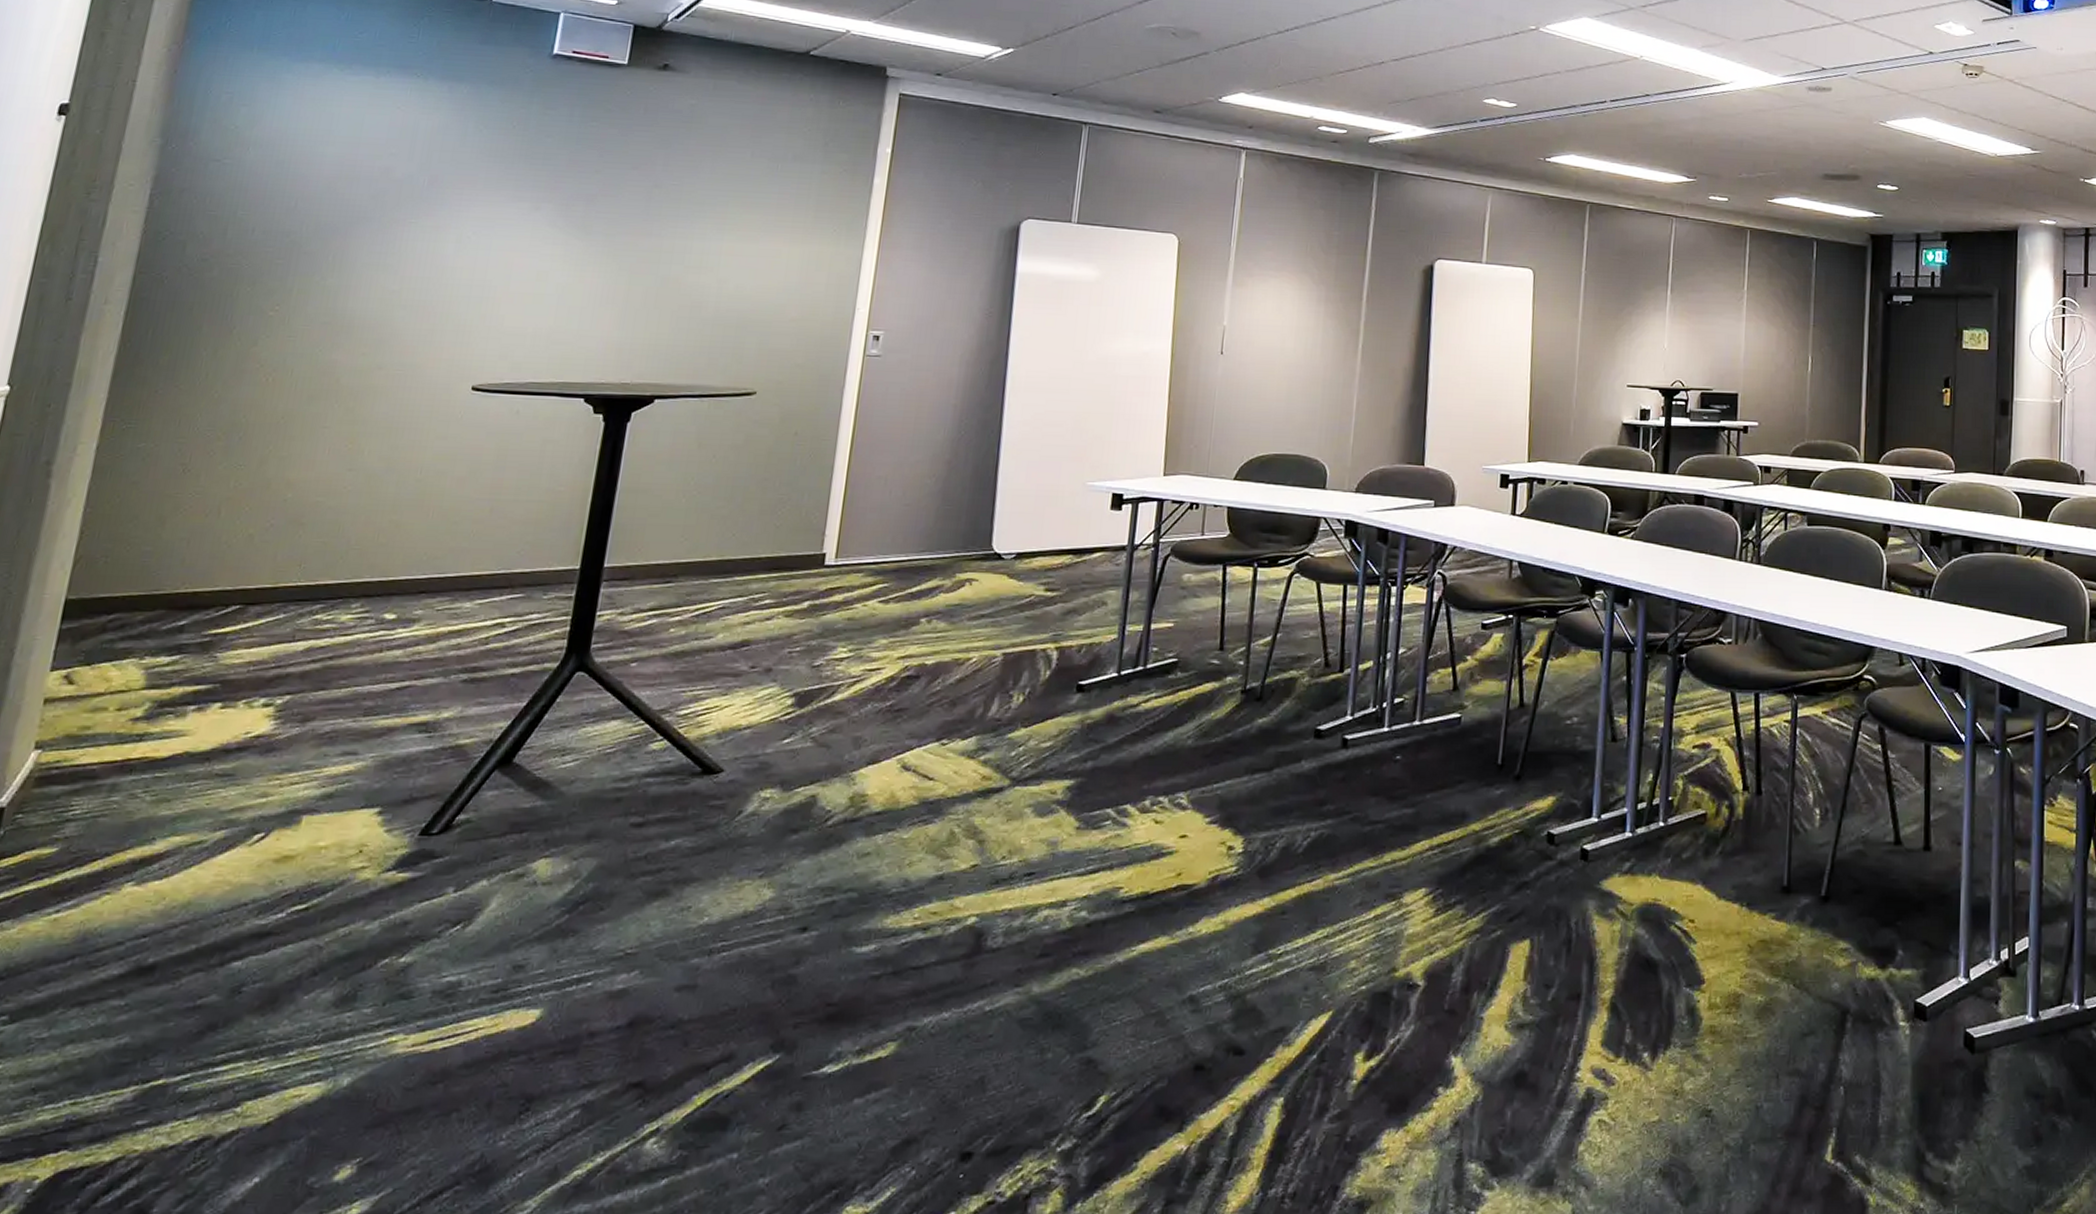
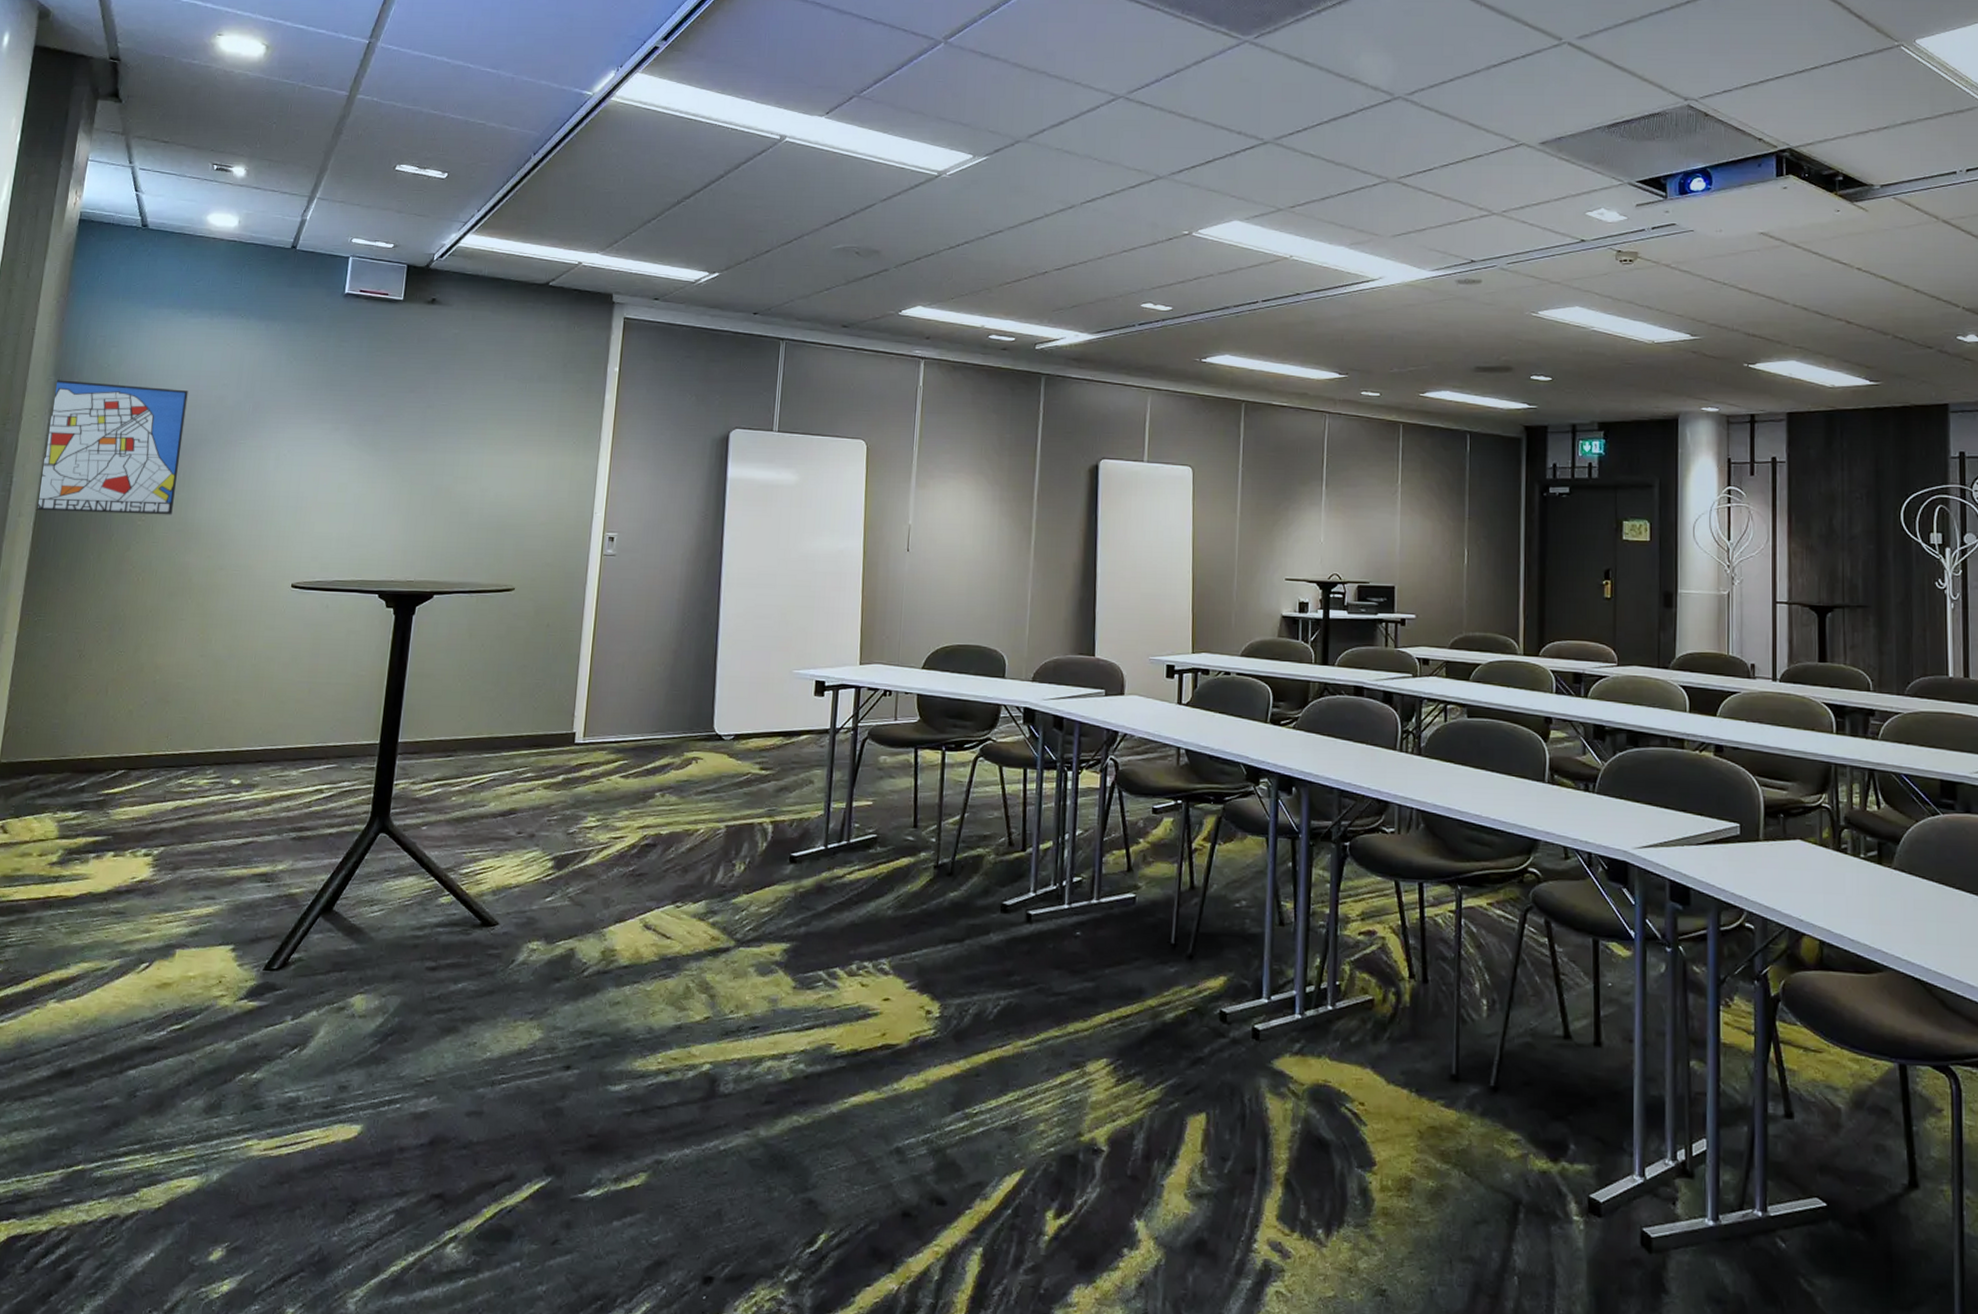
wall art: none [128,142,343,305] -> present [35,380,188,515]

